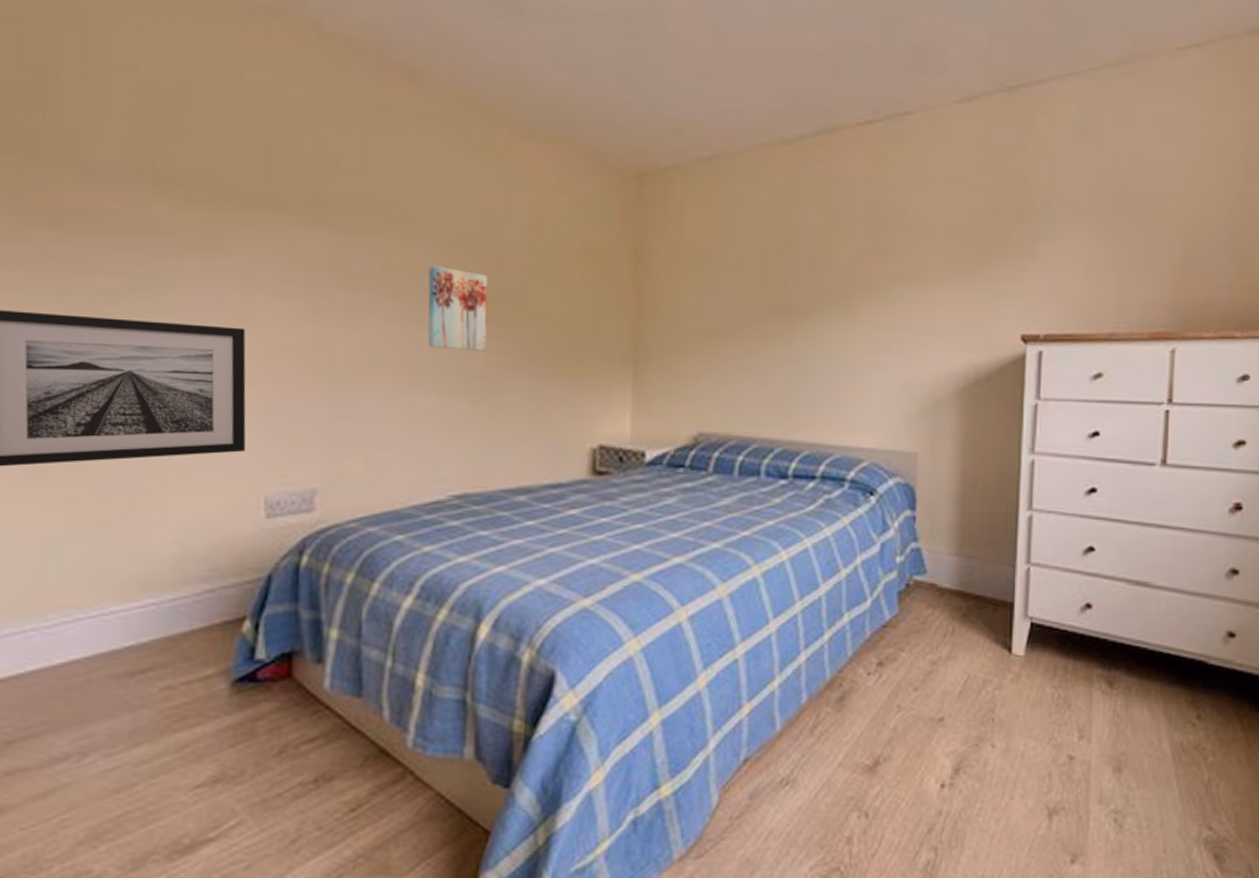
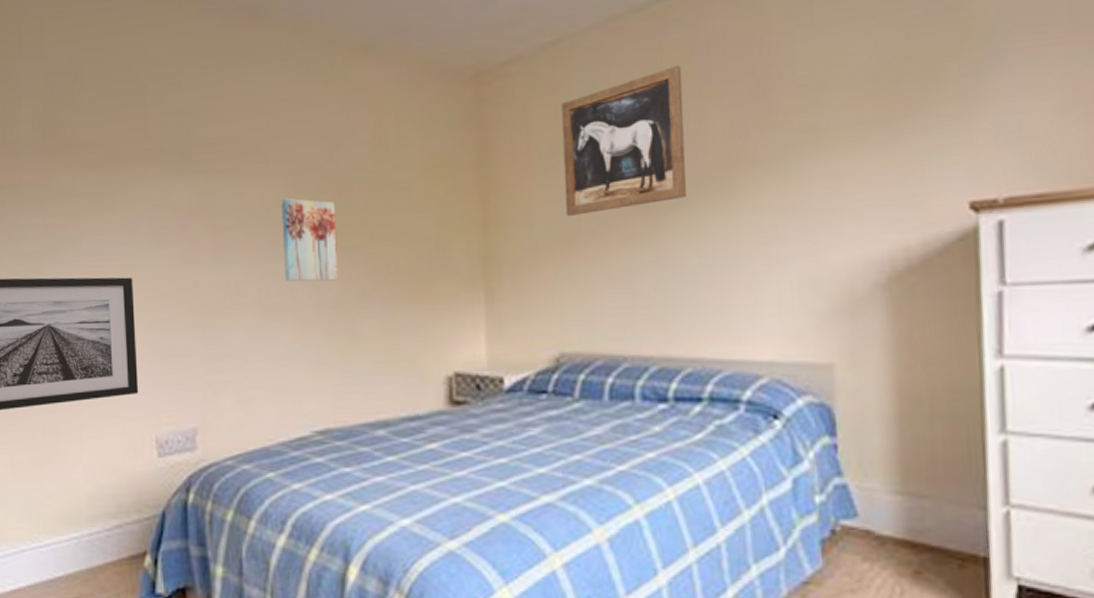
wall art: none [712,195,819,313] -> present [561,65,686,216]

